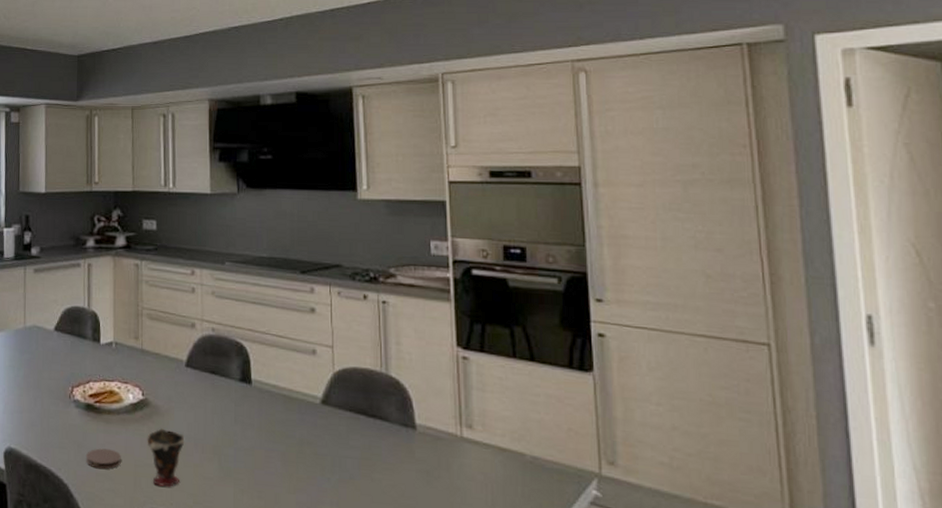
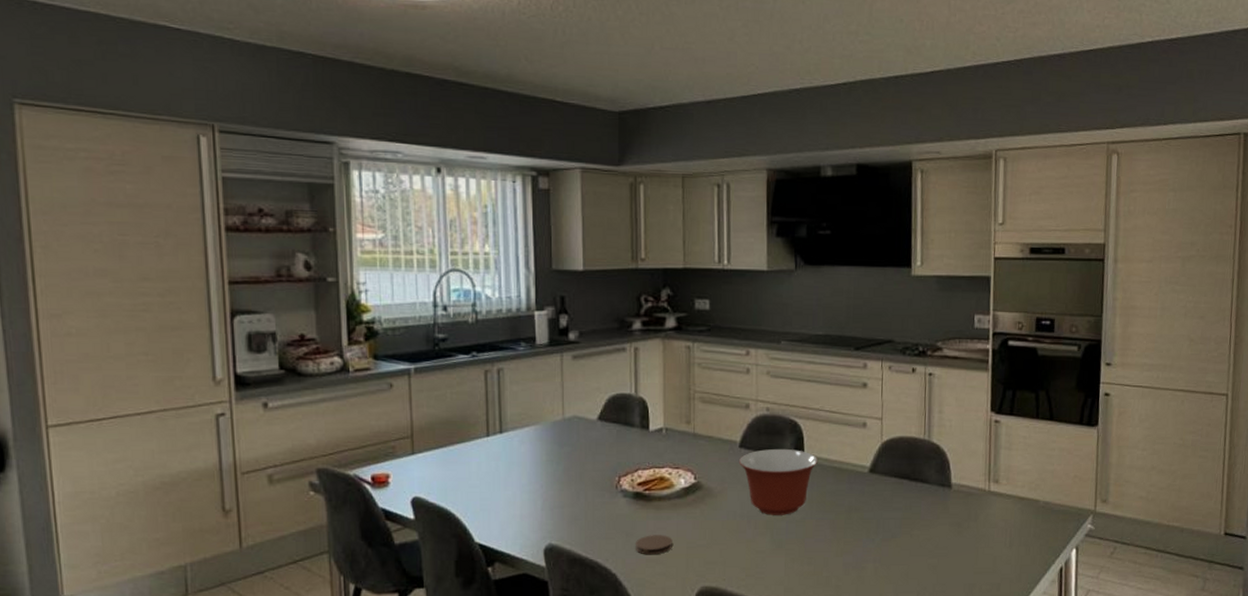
cup: present [147,428,185,487] -> none [699,509,738,564]
mixing bowl: none [185,370,265,442] -> present [738,448,817,515]

